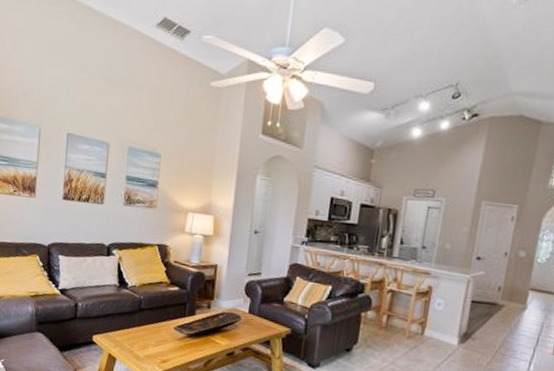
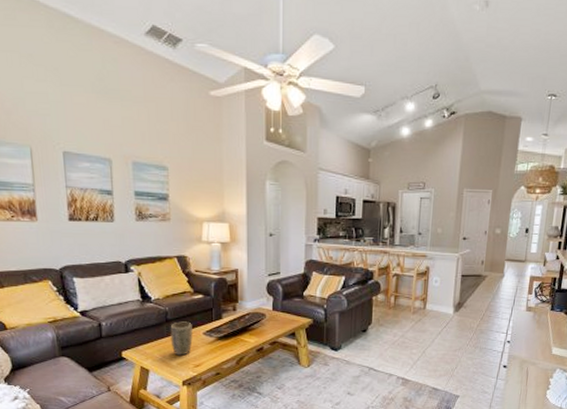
plant pot: none [141,312,165,349] -> present [170,321,194,356]

